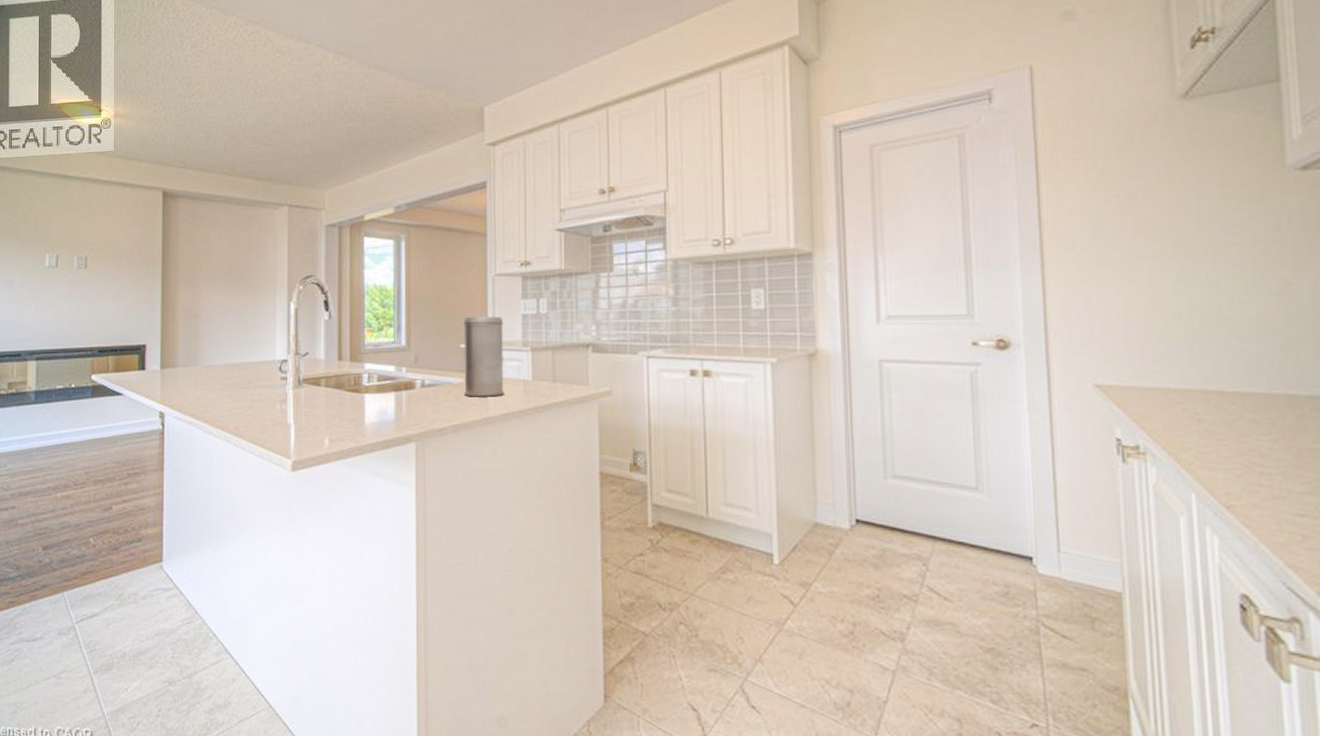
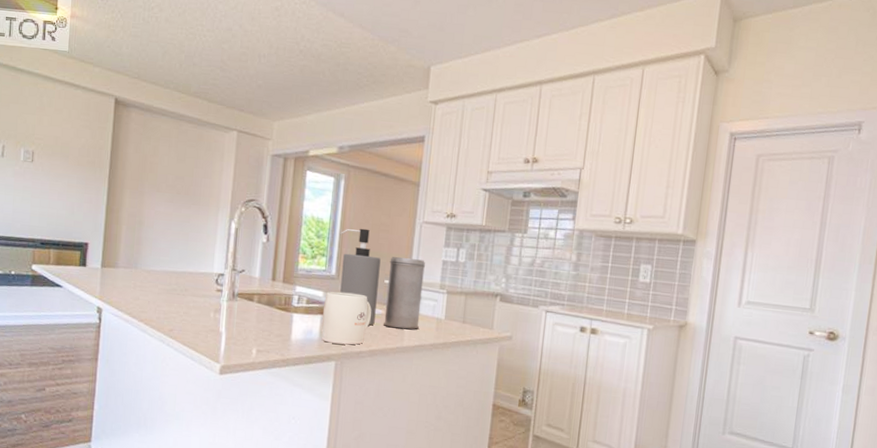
mug: none [396,363,449,422] -> present [321,291,372,345]
soap dispenser: none [406,290,454,398] -> present [340,228,381,326]

